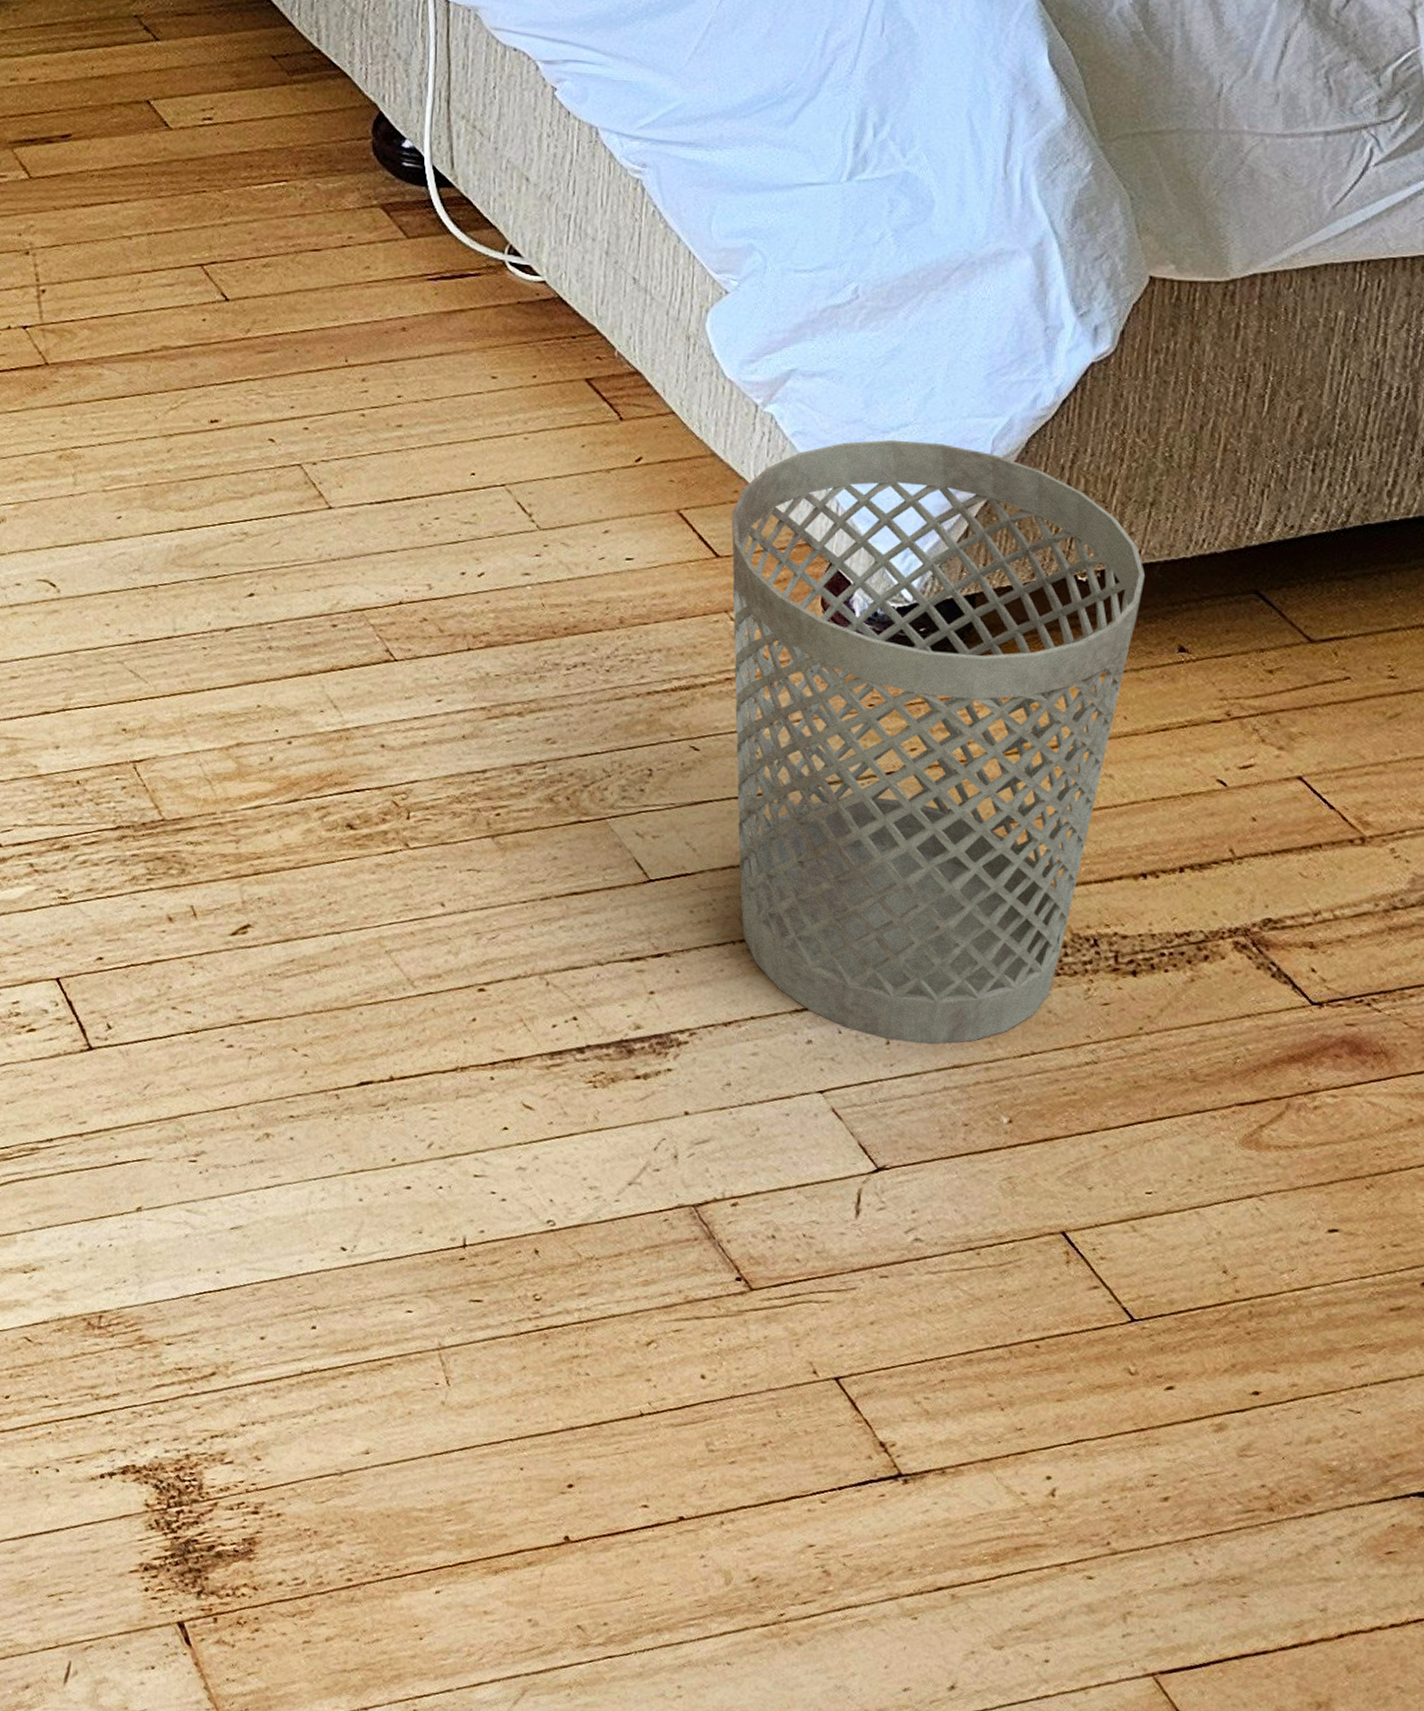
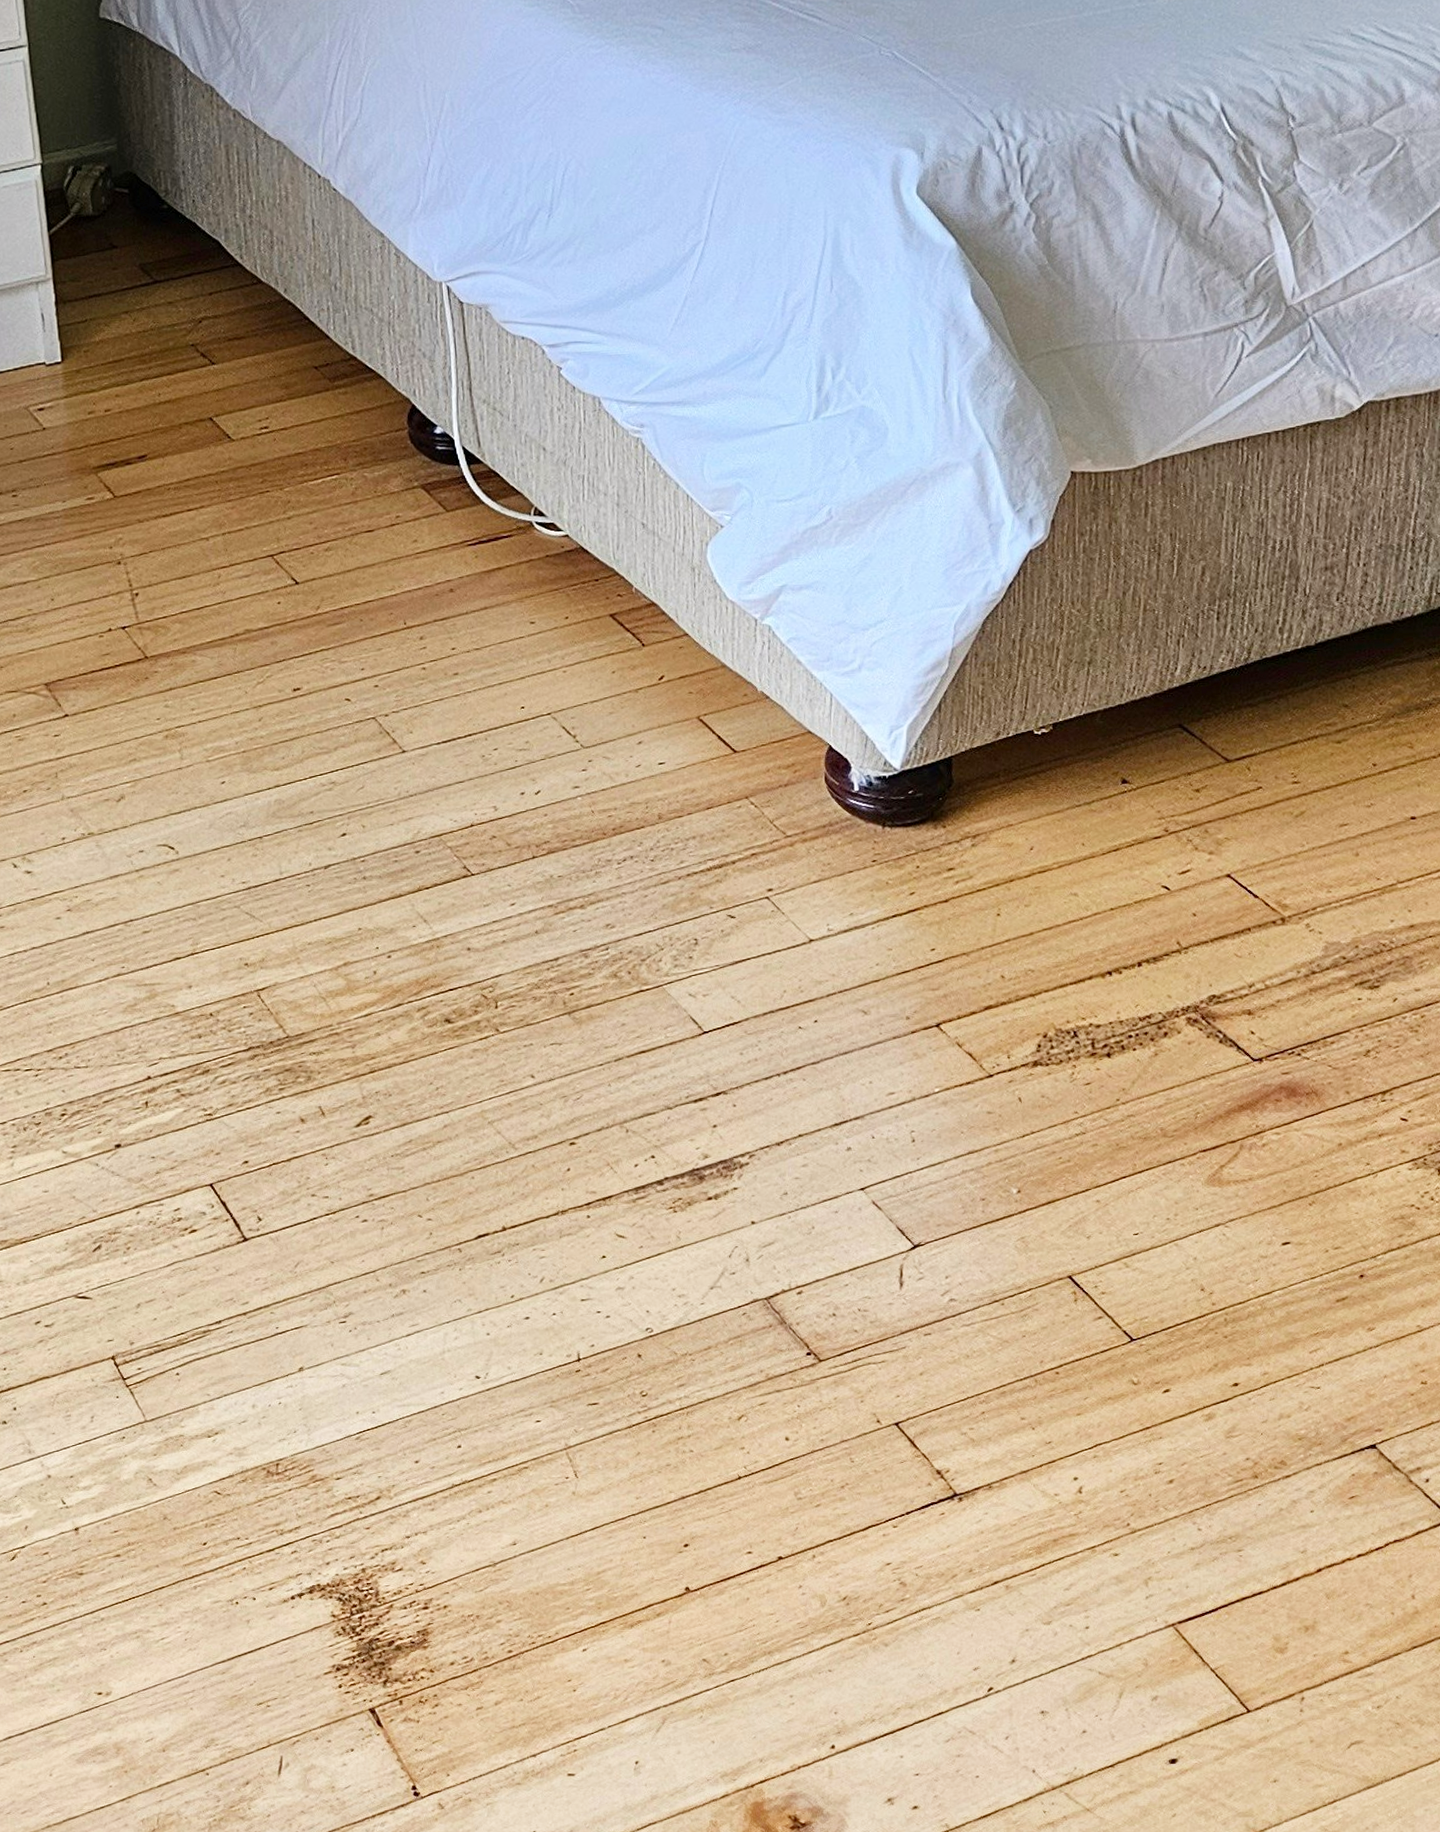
wastebasket: present [731,439,1146,1044] -> none [743,633,1090,1138]

